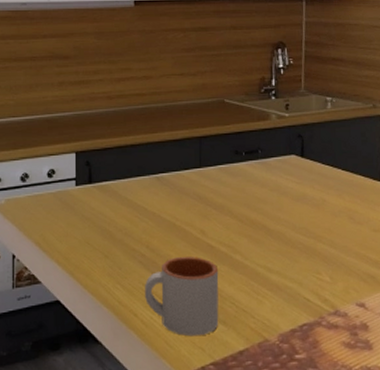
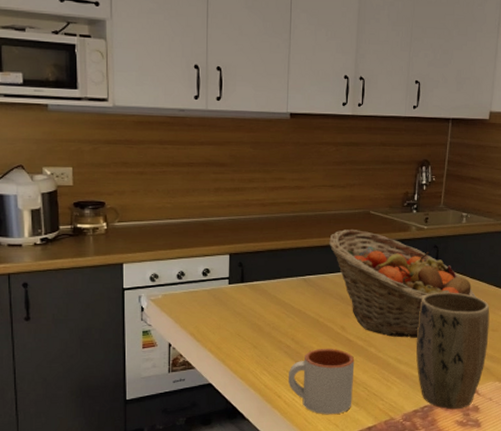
fruit basket: none [182,120,350,242] -> present [329,229,475,338]
plant pot: none [287,187,371,328] -> present [416,292,490,410]

